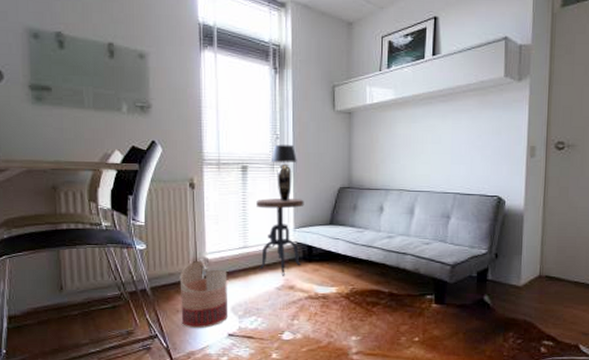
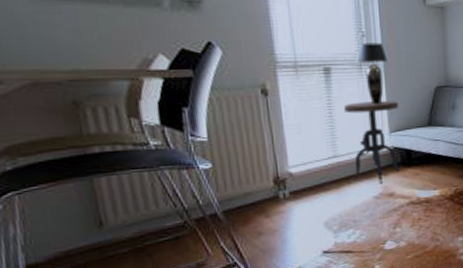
basket: present [180,259,227,329] -> none [258,173,320,251]

